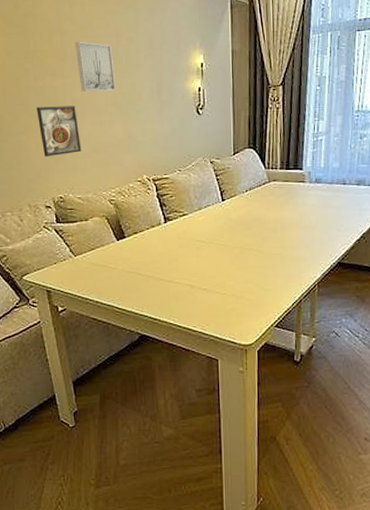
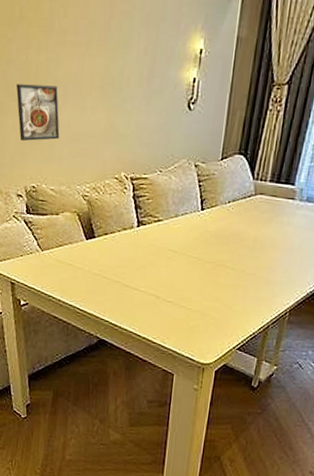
wall art: present [74,41,116,92] -> none [63,10,104,74]

